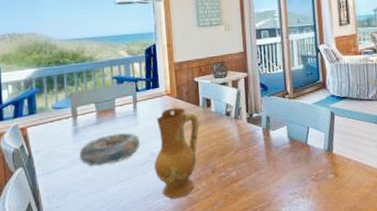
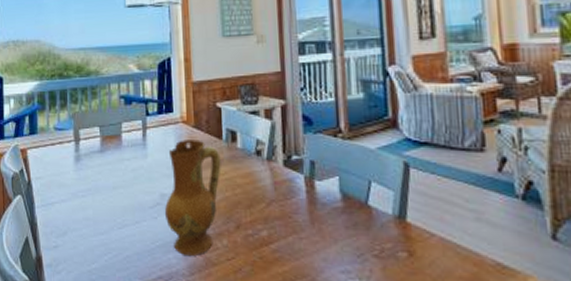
decorative bowl: present [79,132,141,167] -> none [81,165,150,204]

